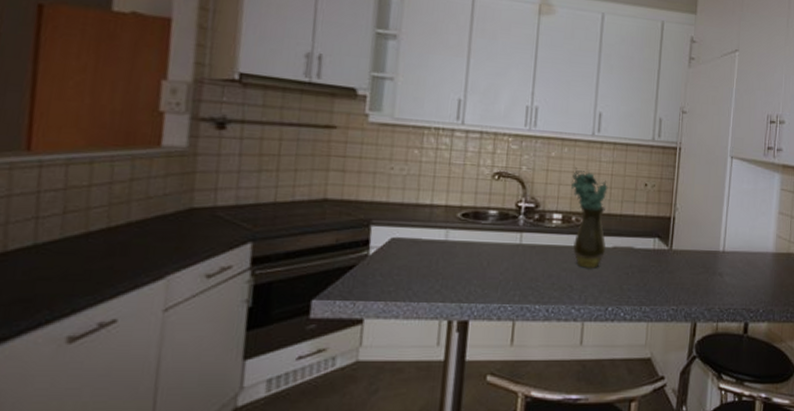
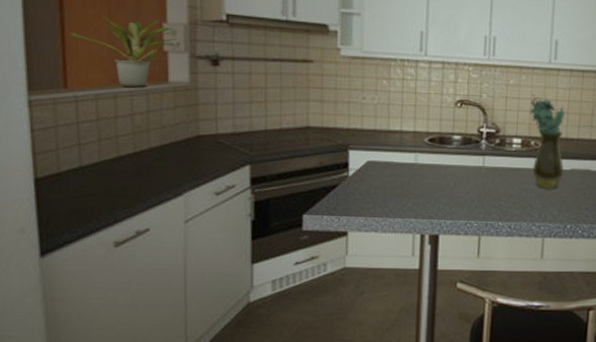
potted plant: none [42,69,178,152] -> present [69,15,178,88]

